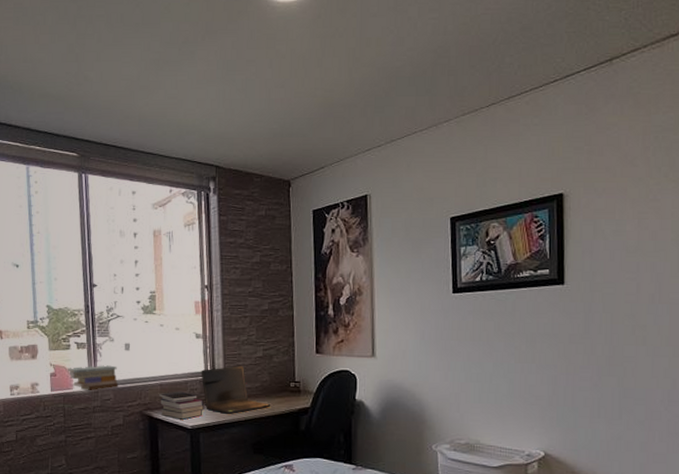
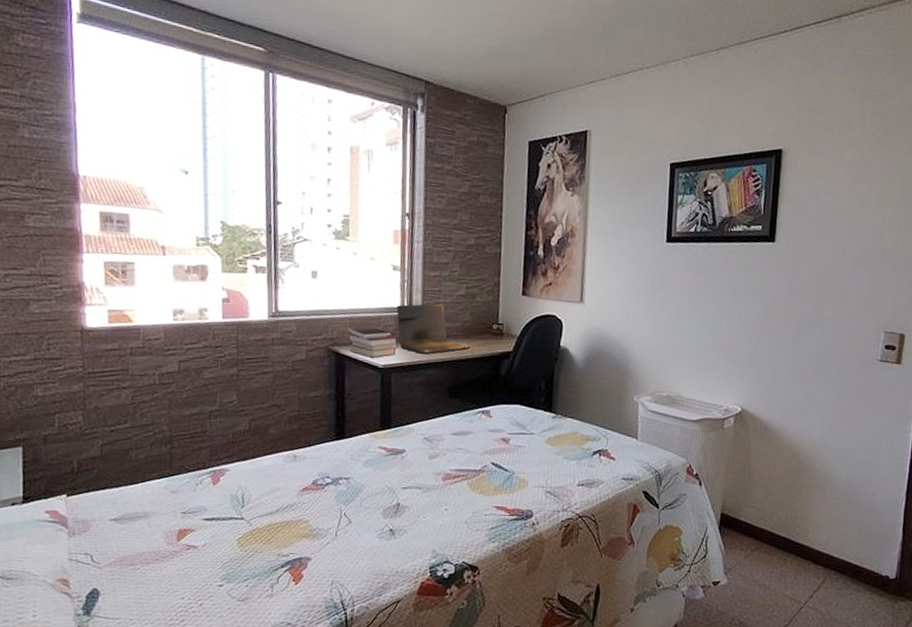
books: present [65,365,119,391] -> none [241,292,303,322]

